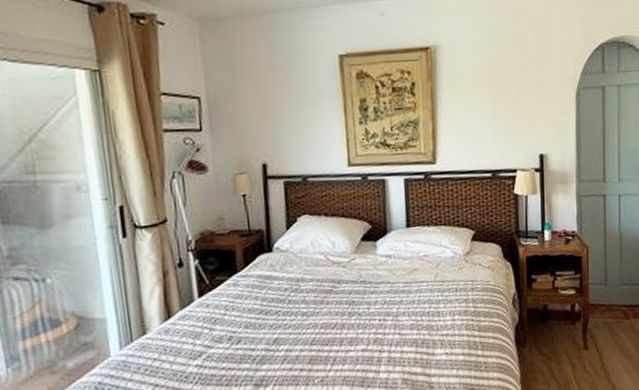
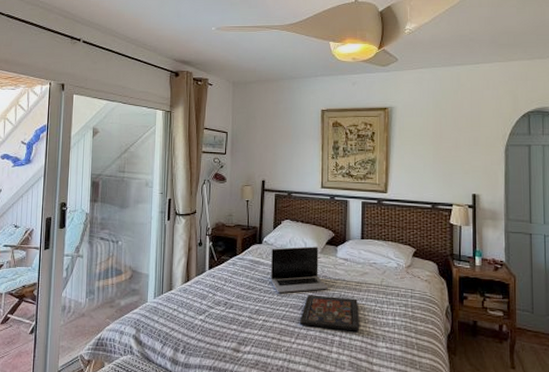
laptop: none [287,245,368,312] -> present [270,246,328,293]
decorative tray: none [334,302,413,347] -> present [299,295,360,330]

